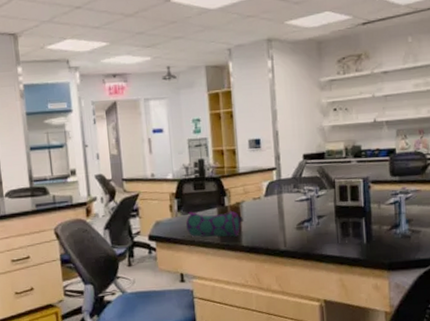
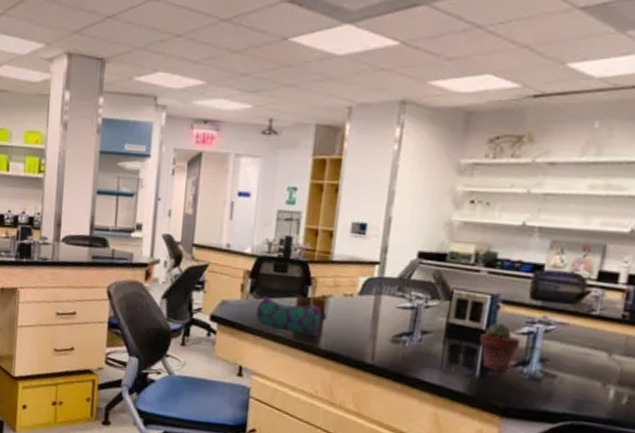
potted succulent: none [361,199,391,237] -> present [479,323,521,372]

